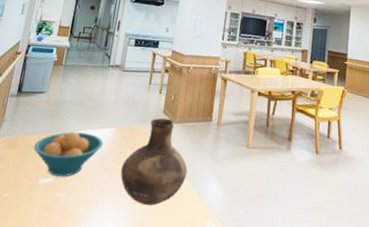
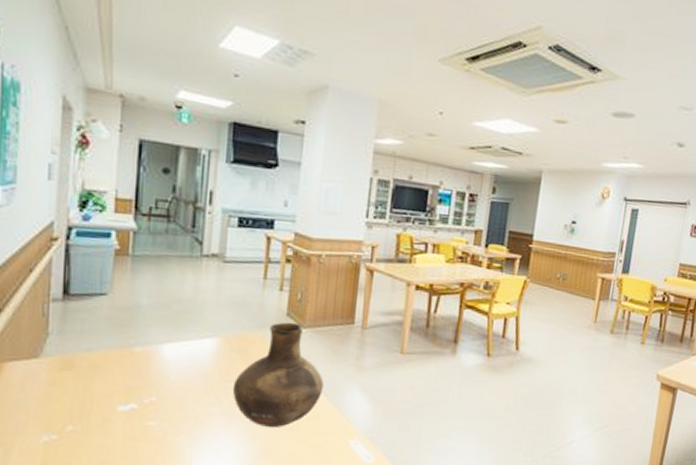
fruit bowl: present [34,131,103,177] -> none [102,344,204,402]

